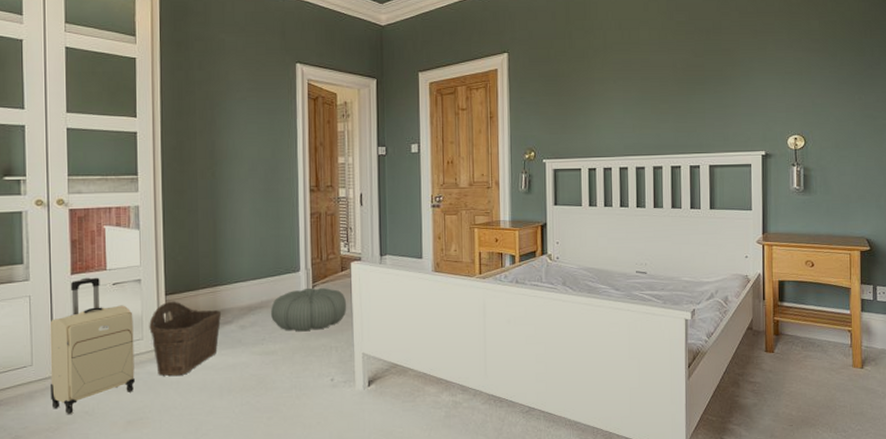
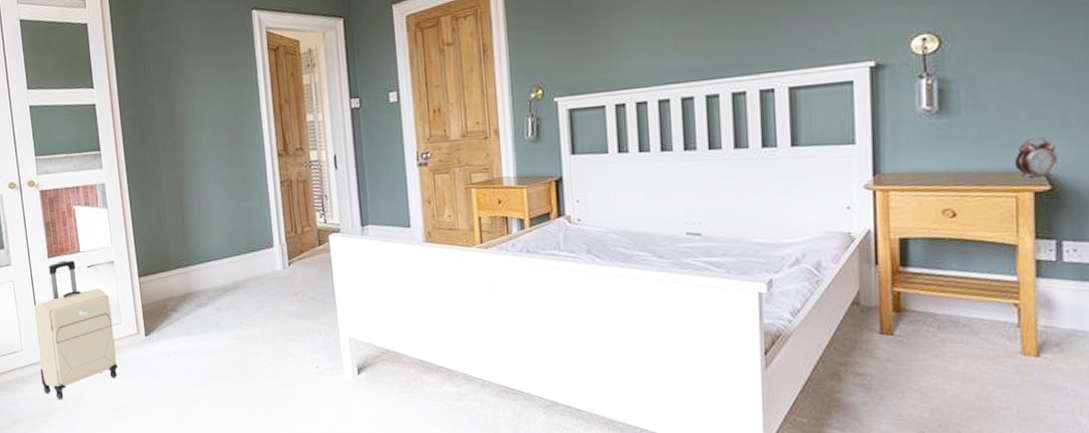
wicker basket: present [149,301,222,376] -> none [125,282,196,362]
pouf: present [271,287,347,332] -> none [246,264,328,314]
alarm clock: none [849,213,874,241] -> present [1014,137,1058,178]

